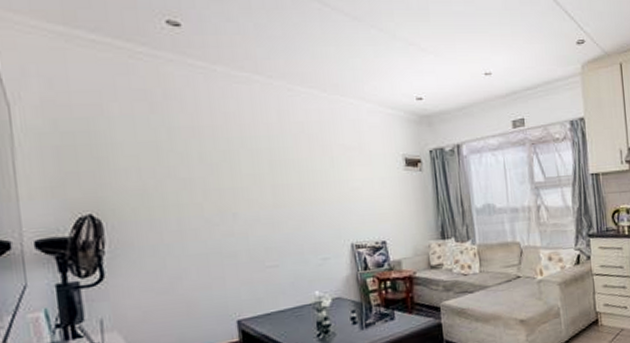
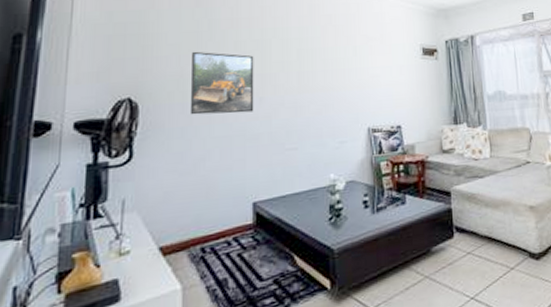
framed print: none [153,163,229,233] -> present [189,51,254,115]

